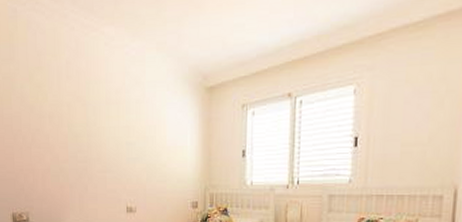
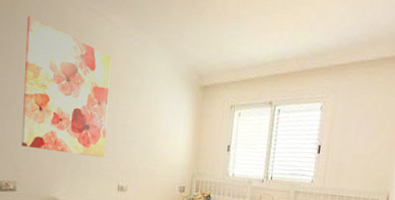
wall art: none [24,43,110,180] -> present [22,16,112,158]

